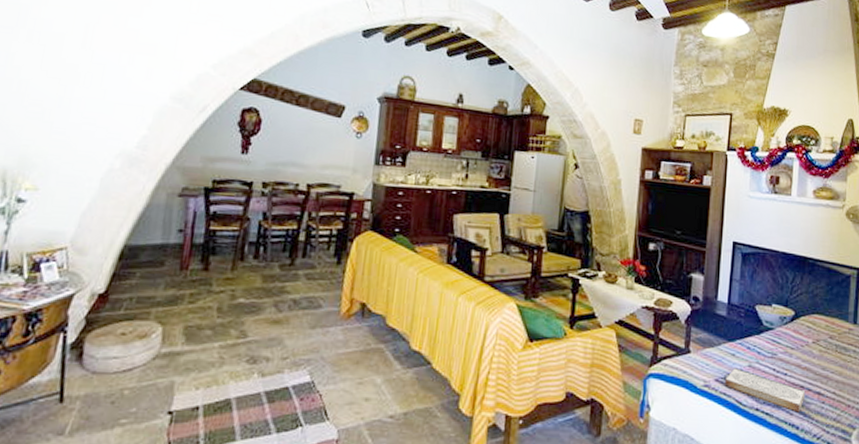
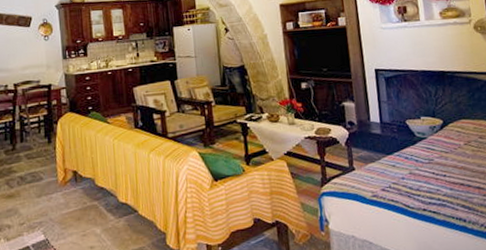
book: present [725,368,806,413] -> none [390,176,467,208]

